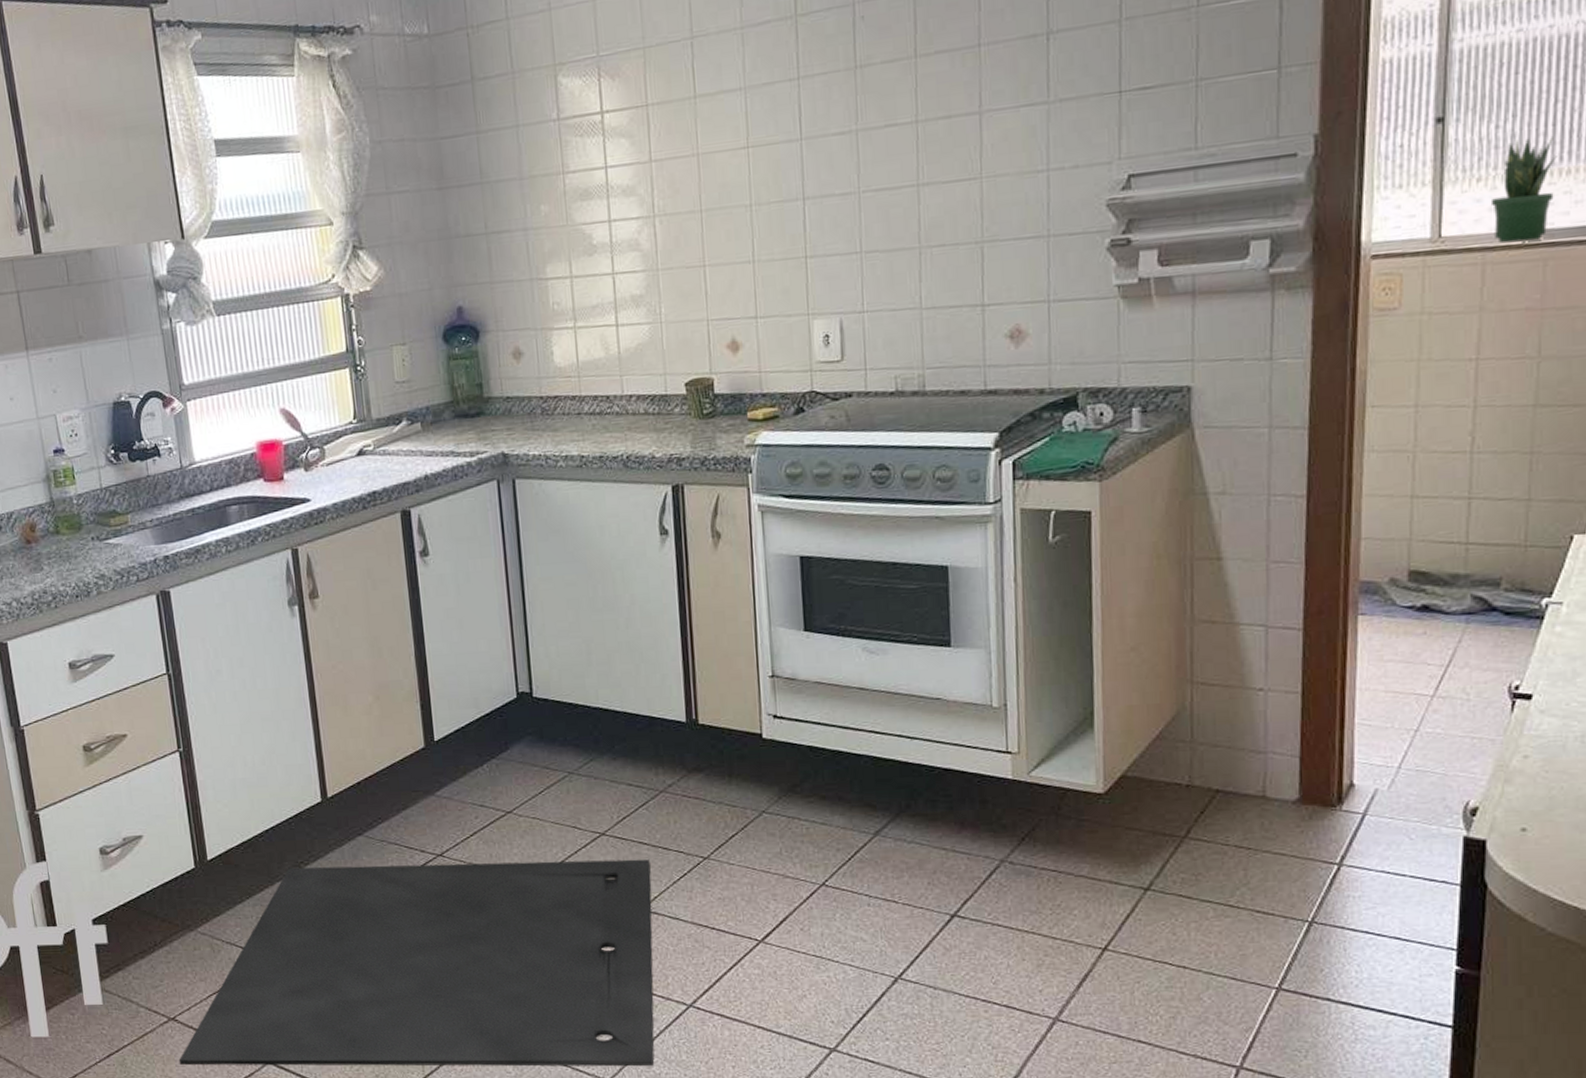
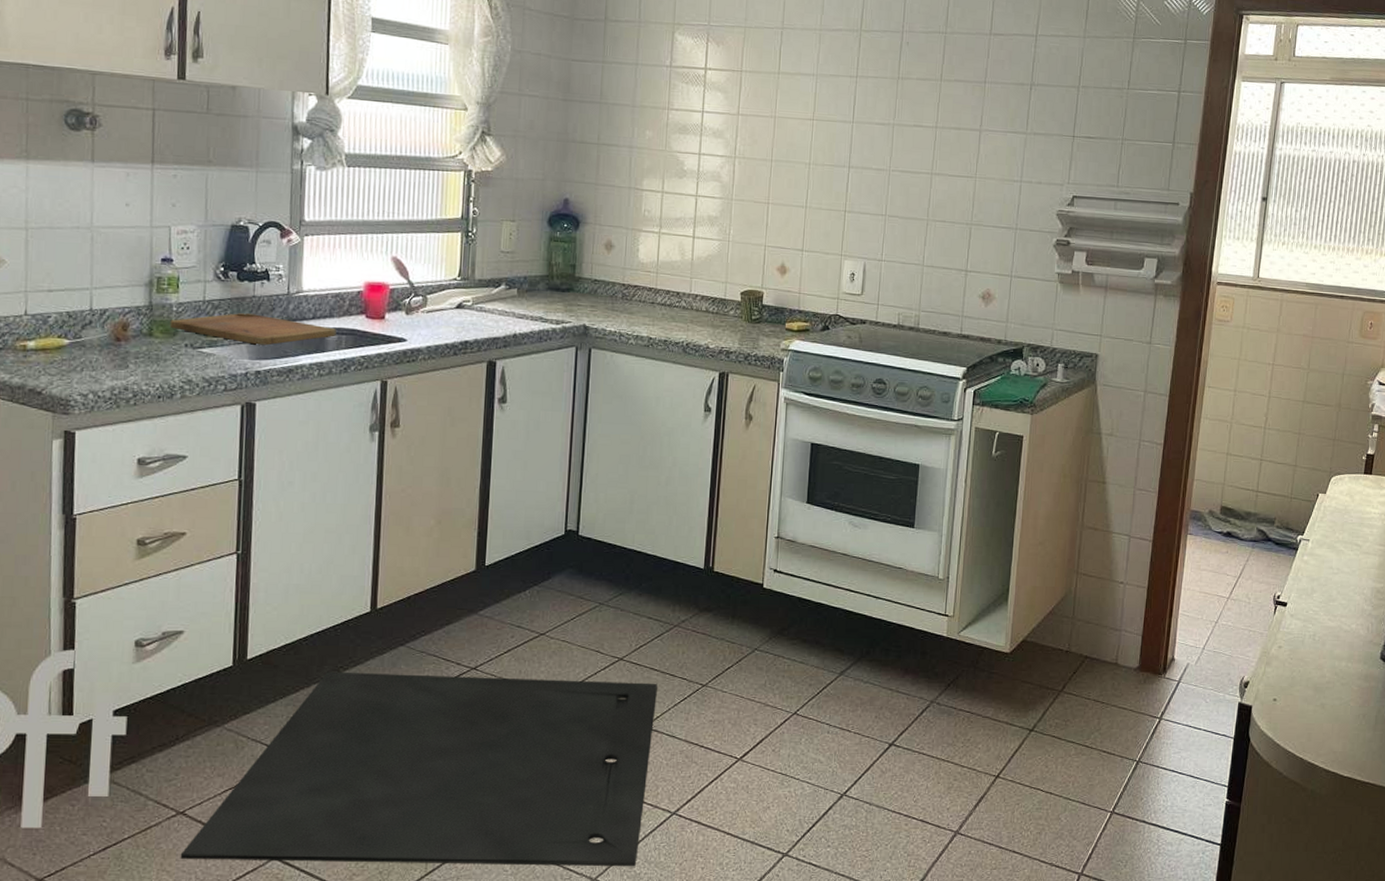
cutting board: none [73,494,237,528] -> present [170,313,336,346]
planter: present [1490,137,1557,244] -> none [1289,222,1328,290]

